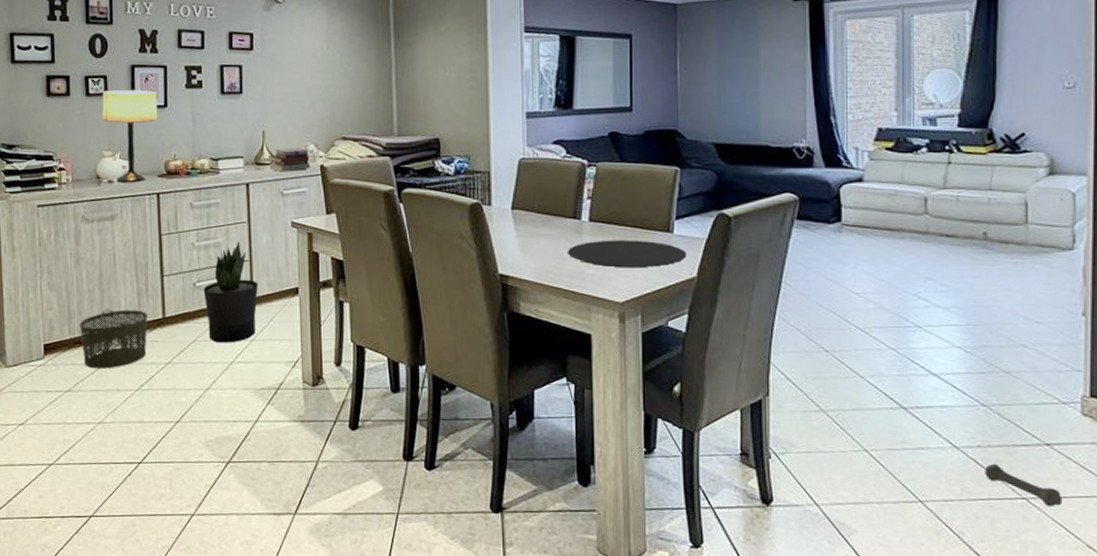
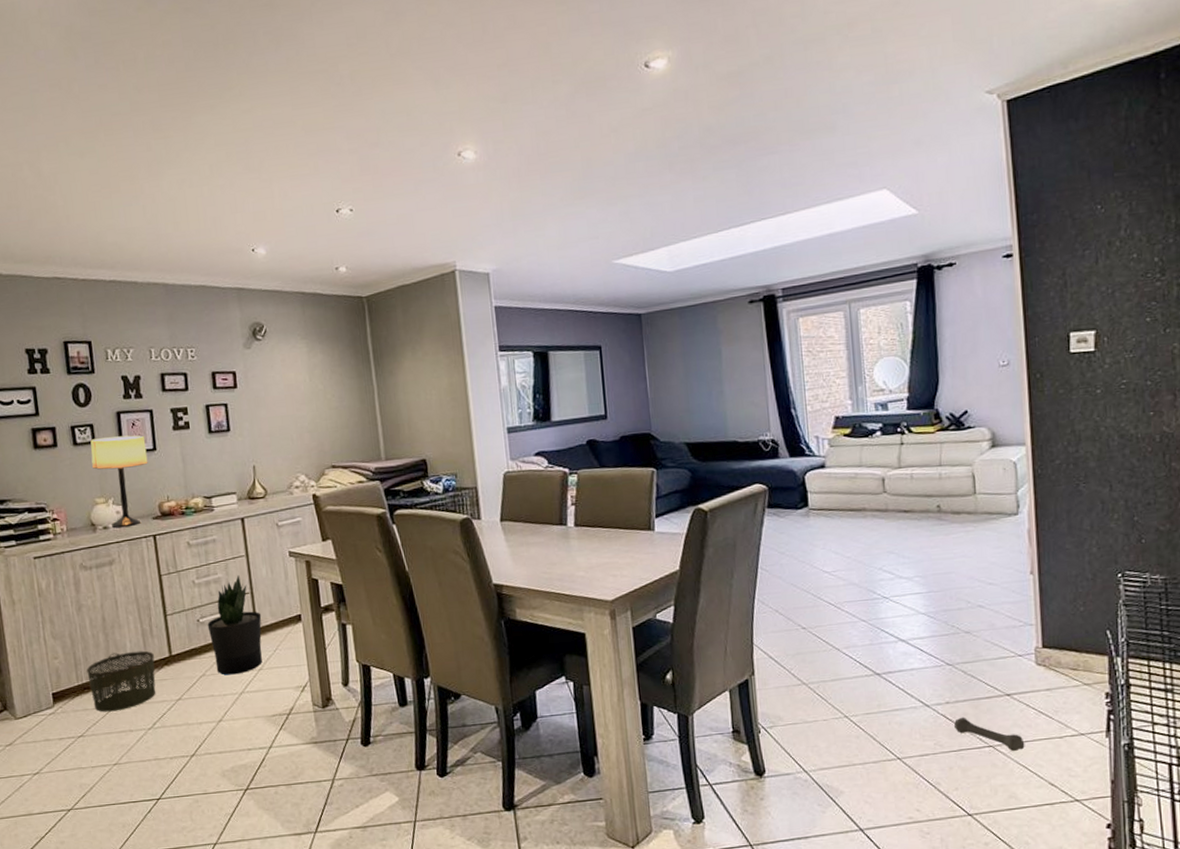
books: present [267,148,310,172] -> none [260,479,303,505]
placemat: present [567,240,686,267] -> none [556,540,668,568]

